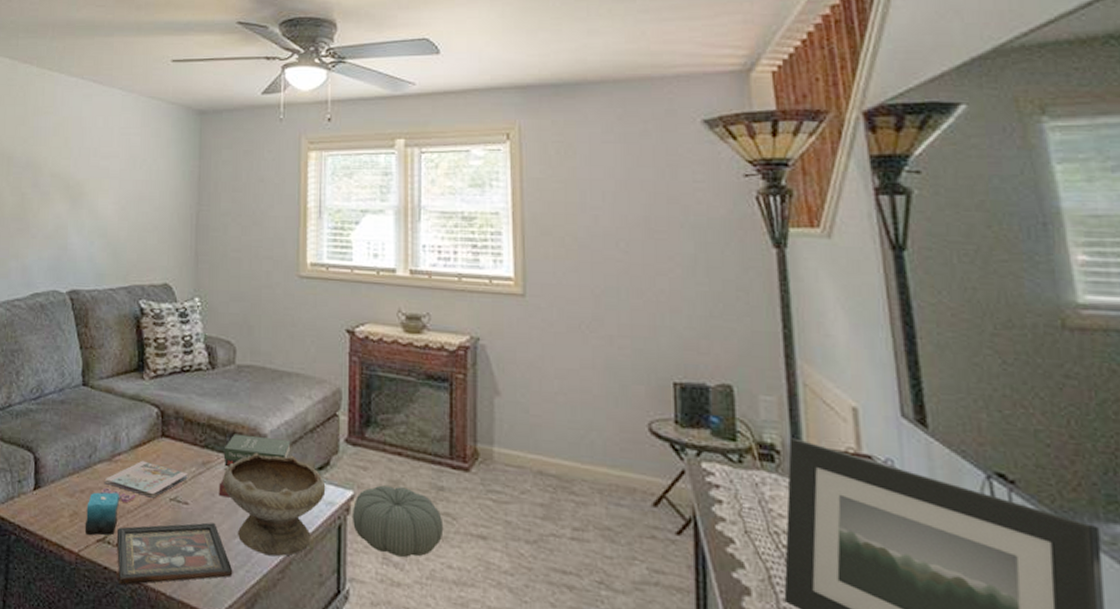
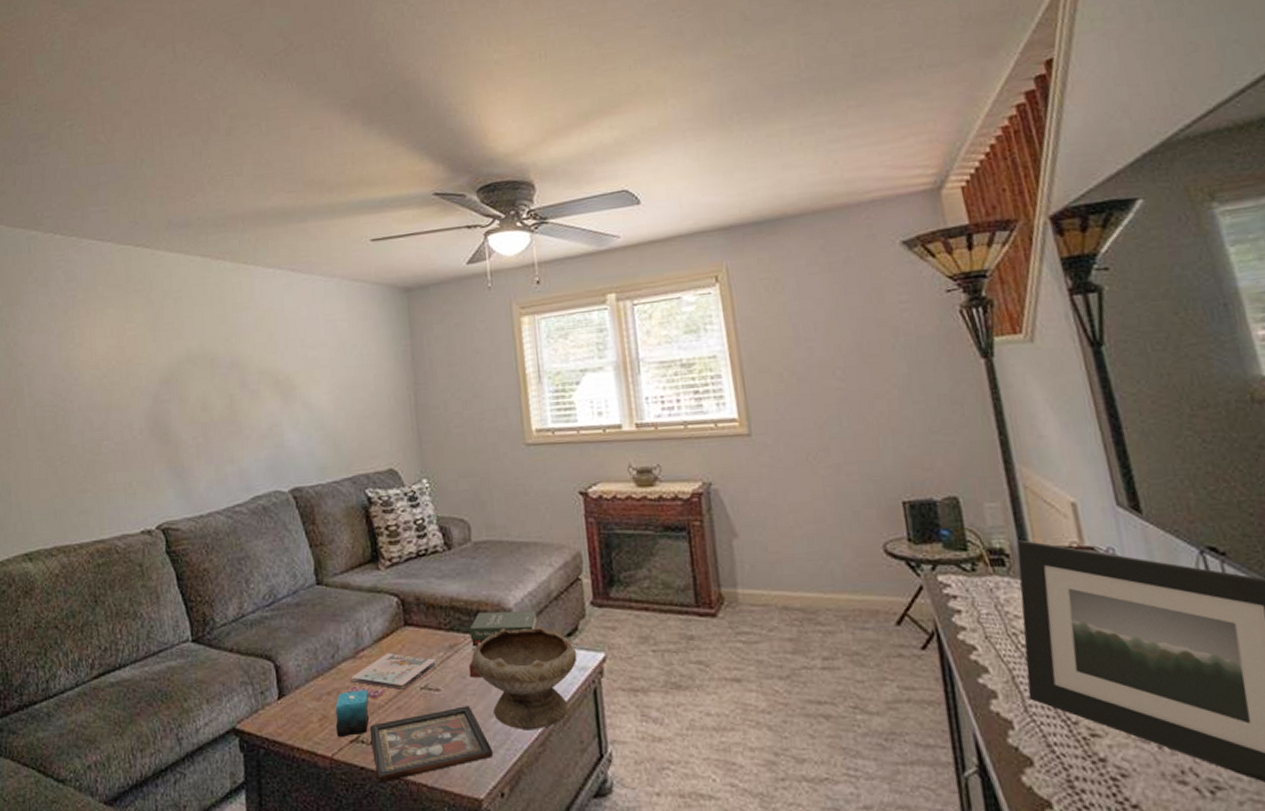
pouf: present [353,485,444,557] -> none [606,642,698,711]

